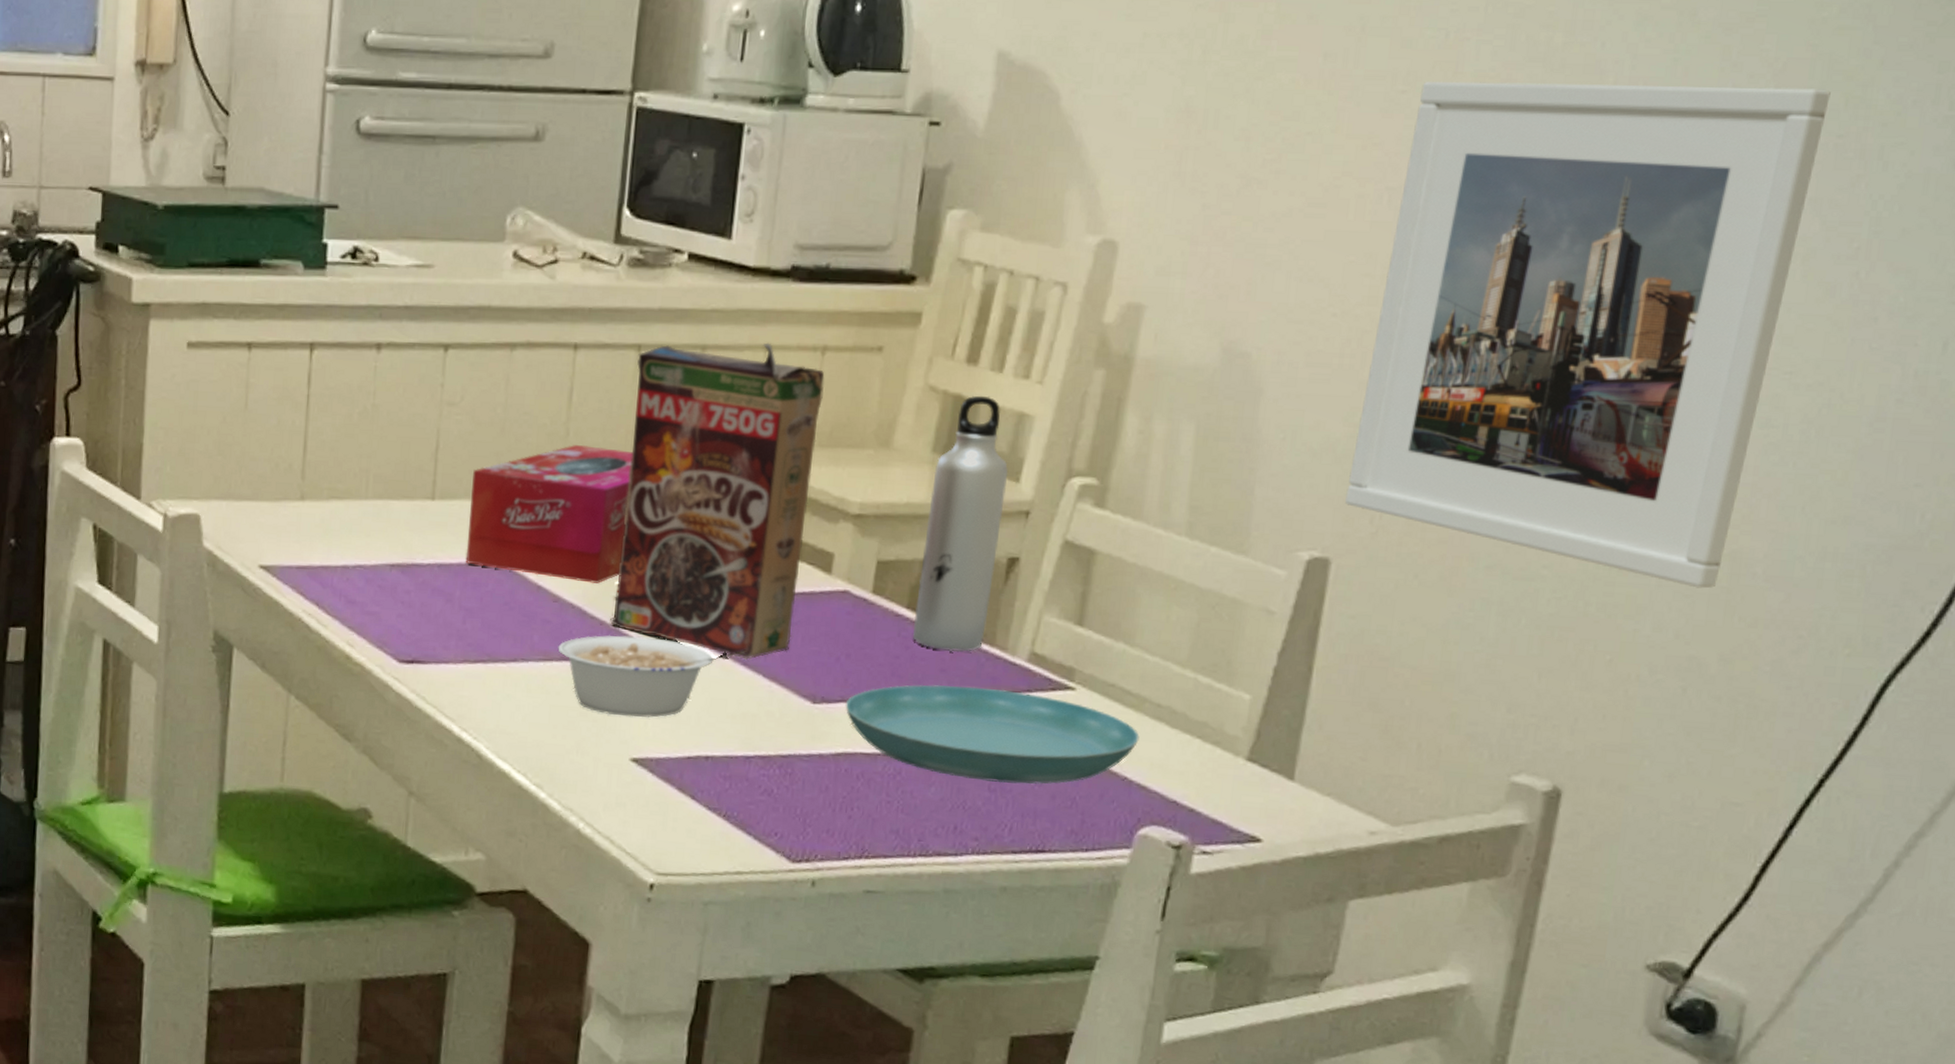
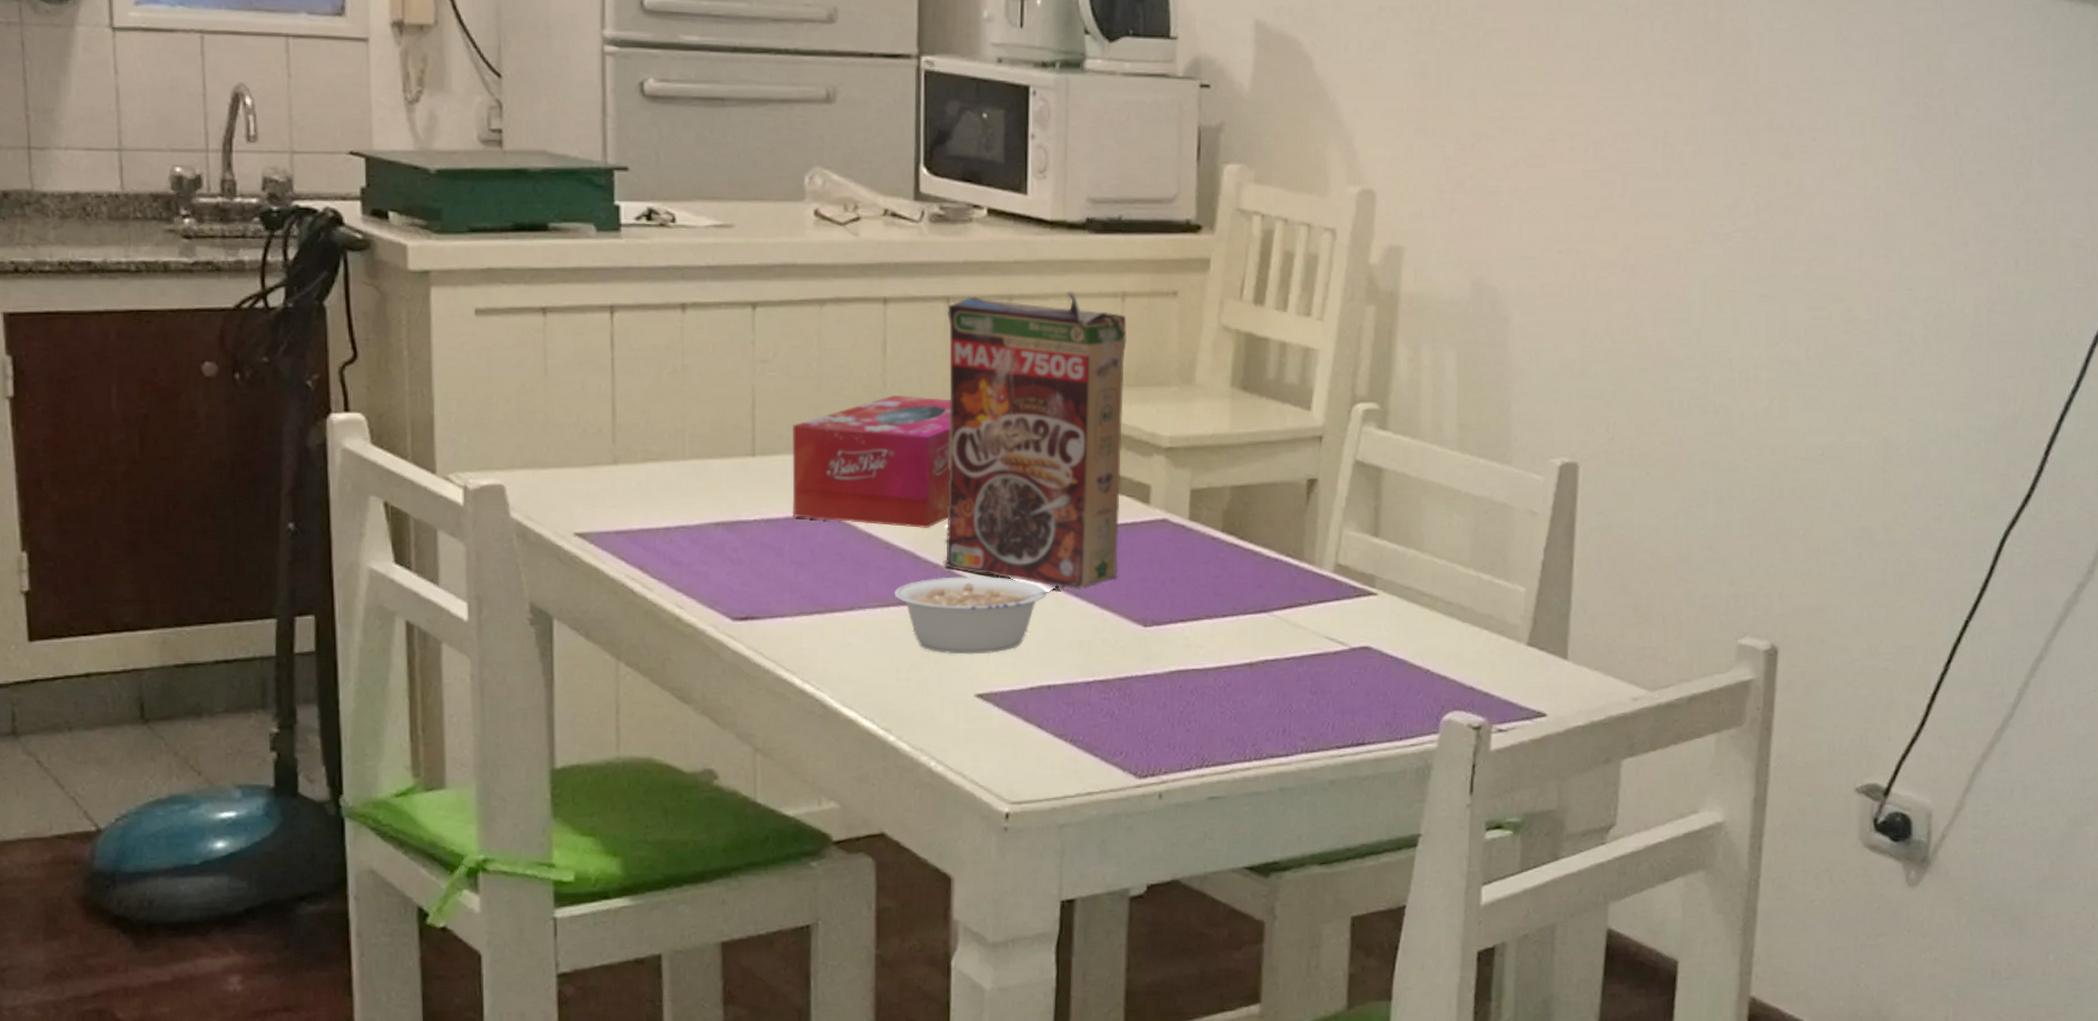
saucer: present [845,684,1140,784] -> none [1174,599,1436,686]
water bottle: present [913,395,1009,652] -> none [1229,333,1301,568]
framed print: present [1345,80,1831,589] -> none [1585,49,1916,470]

